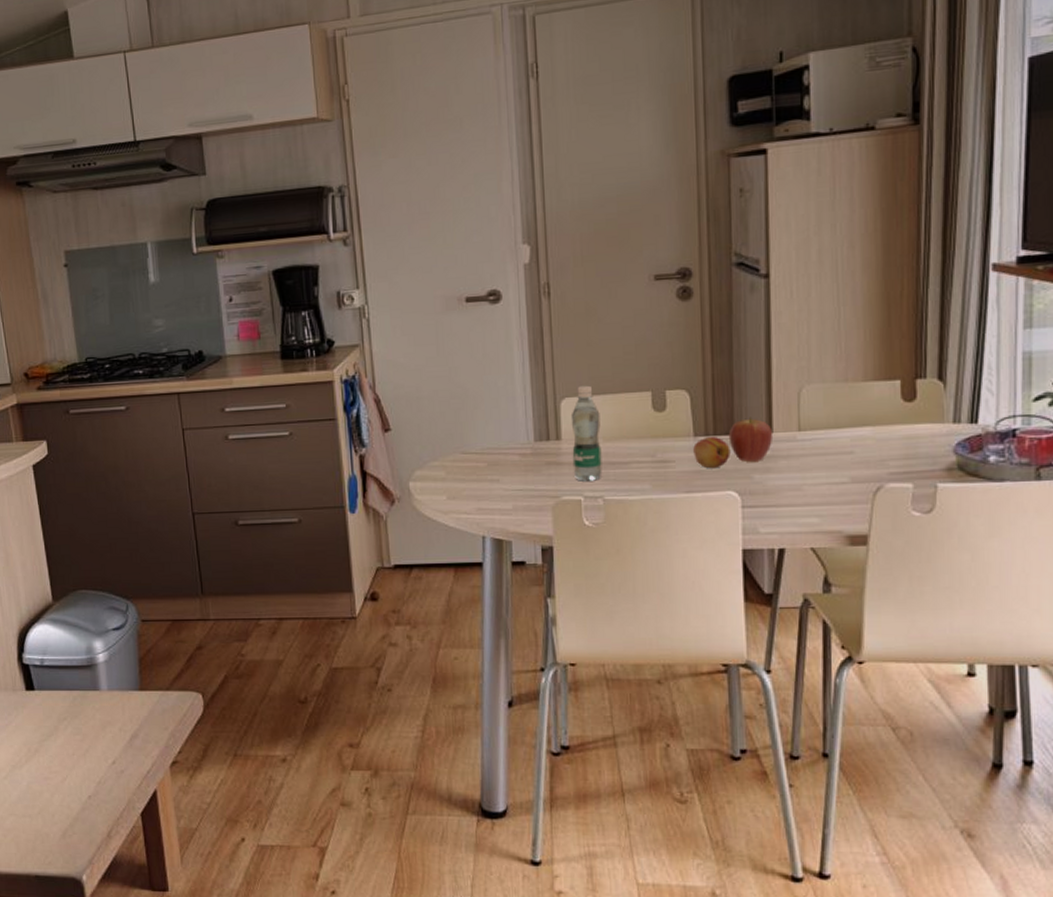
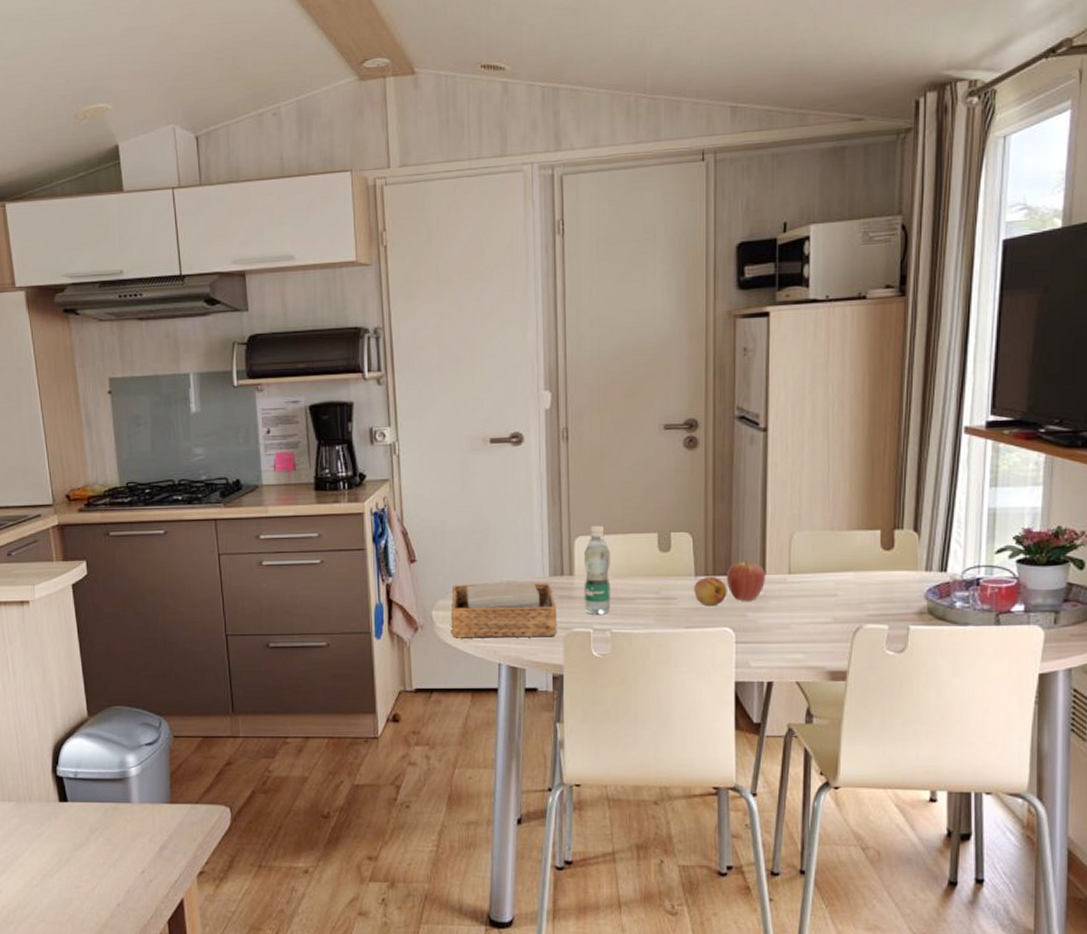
napkin holder: none [429,448,545,511] -> present [451,582,557,638]

